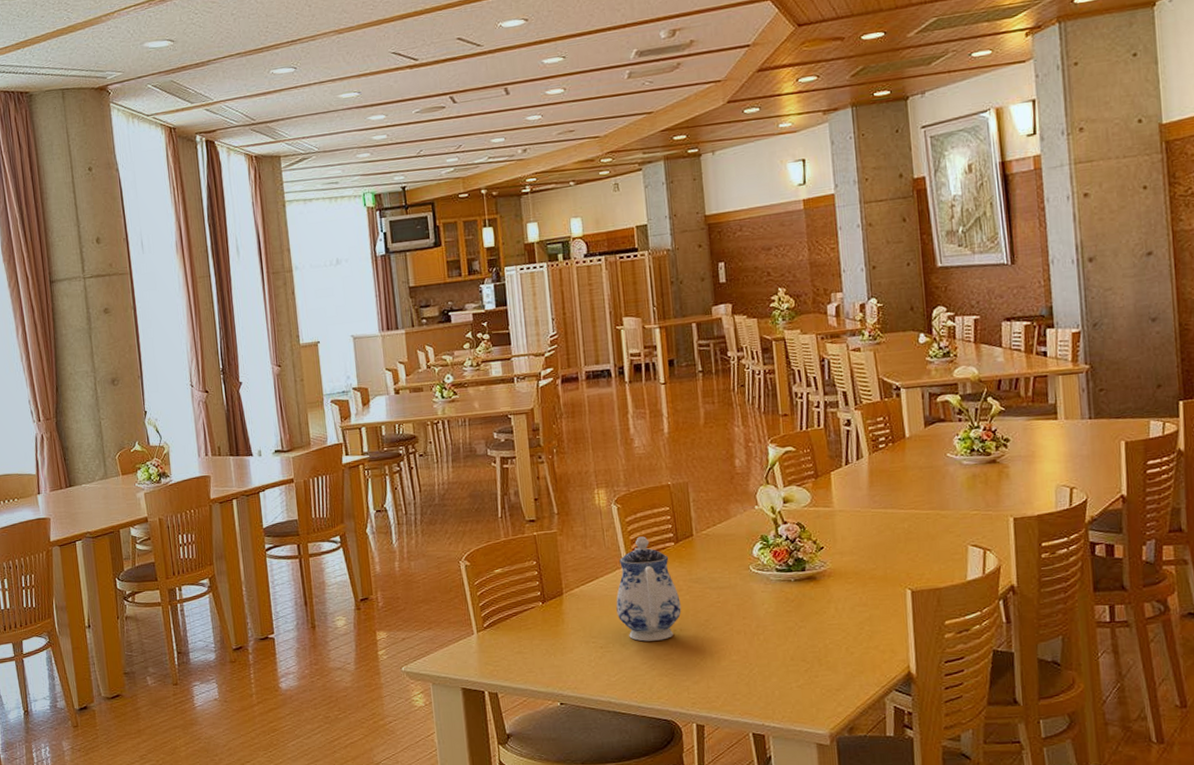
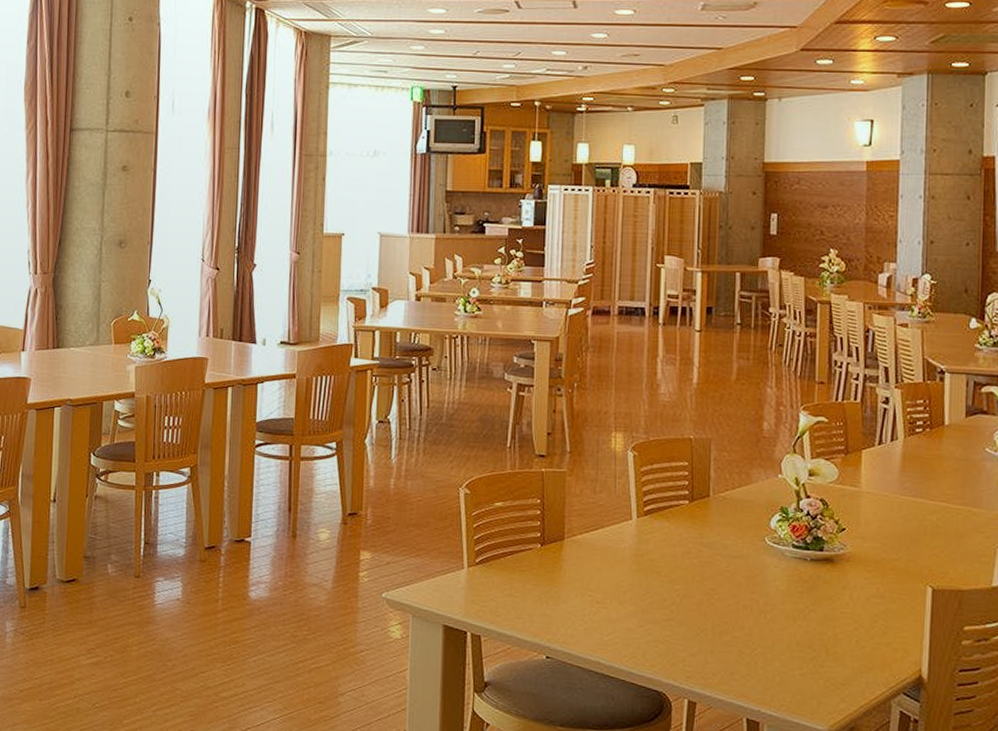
teapot: present [616,536,681,642] -> none [619,489,688,604]

